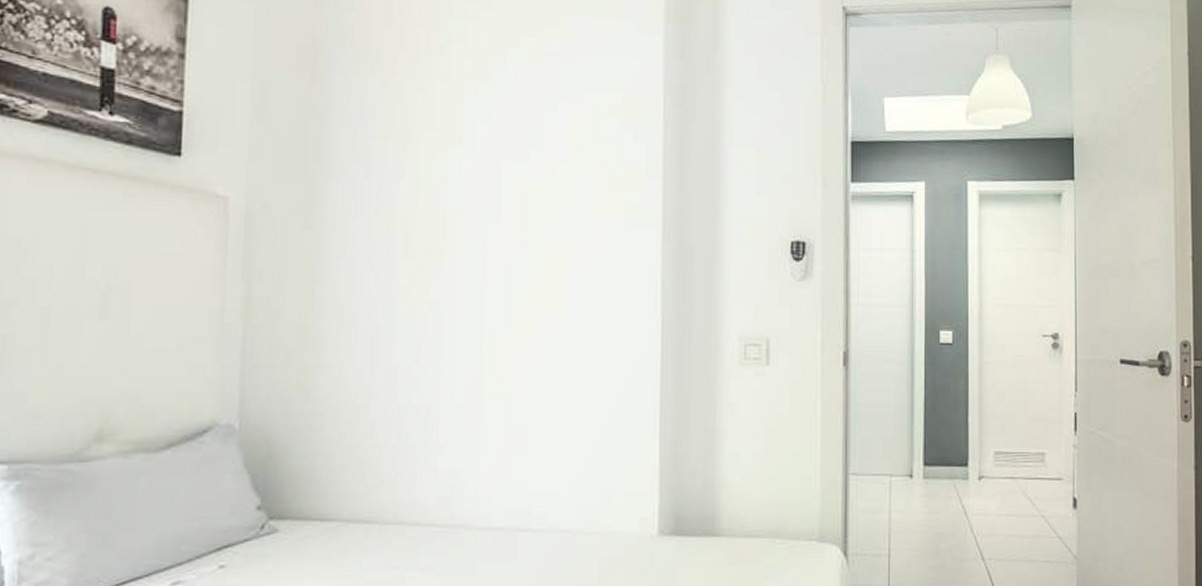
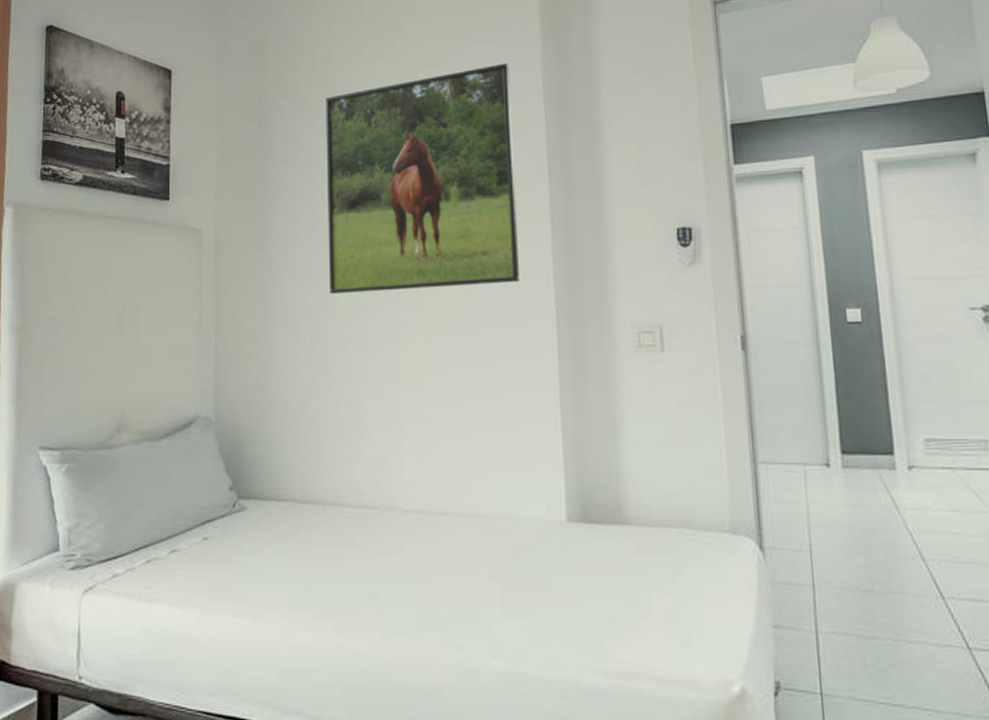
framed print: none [398,44,628,287] -> present [325,63,519,295]

